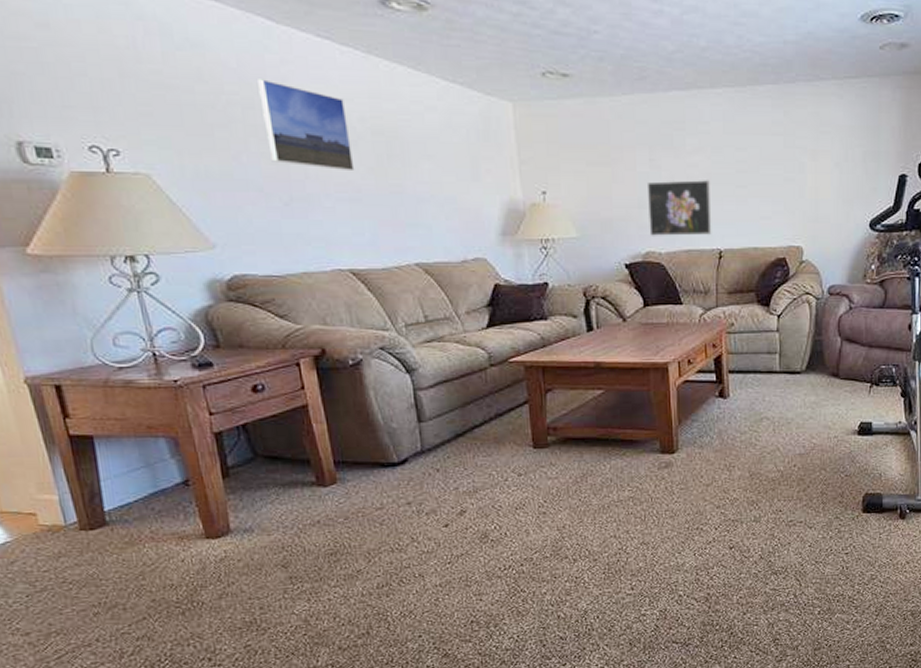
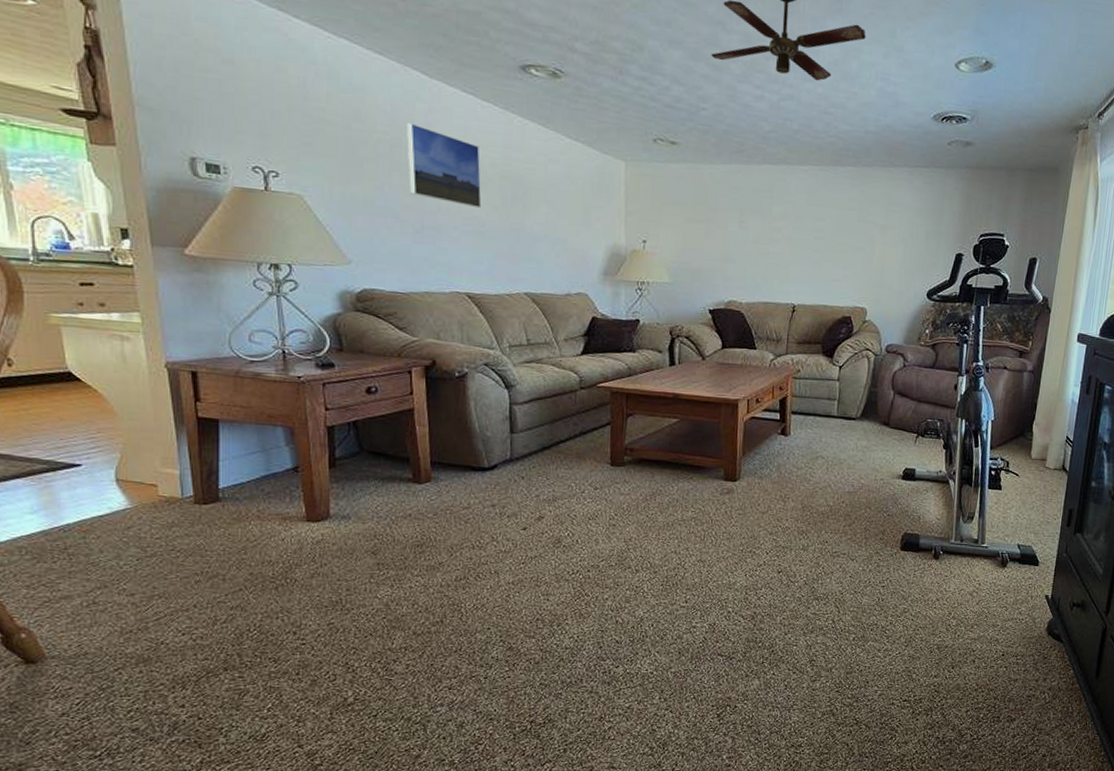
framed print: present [646,180,712,236] -> none [733,240,790,291]

